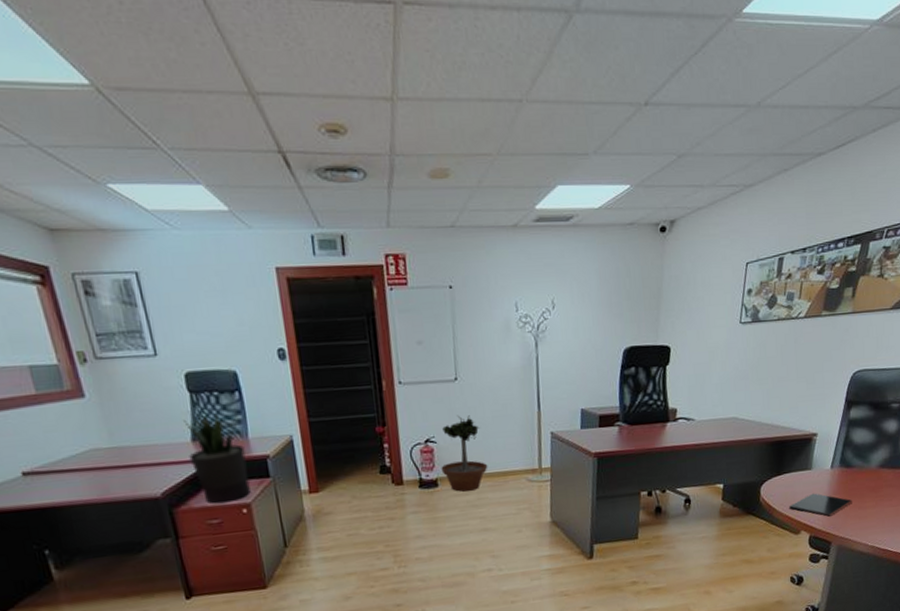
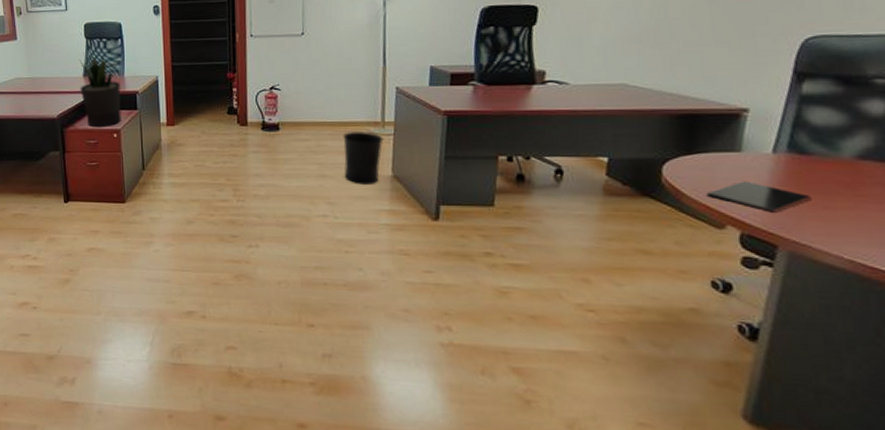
potted tree: present [441,415,488,492] -> none [283,66,329,137]
waste bin: none [503,480,542,534] -> present [343,132,384,184]

